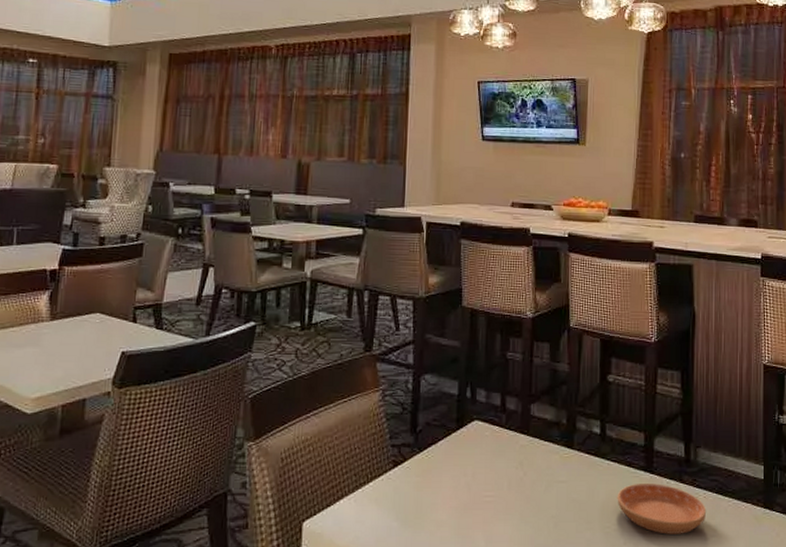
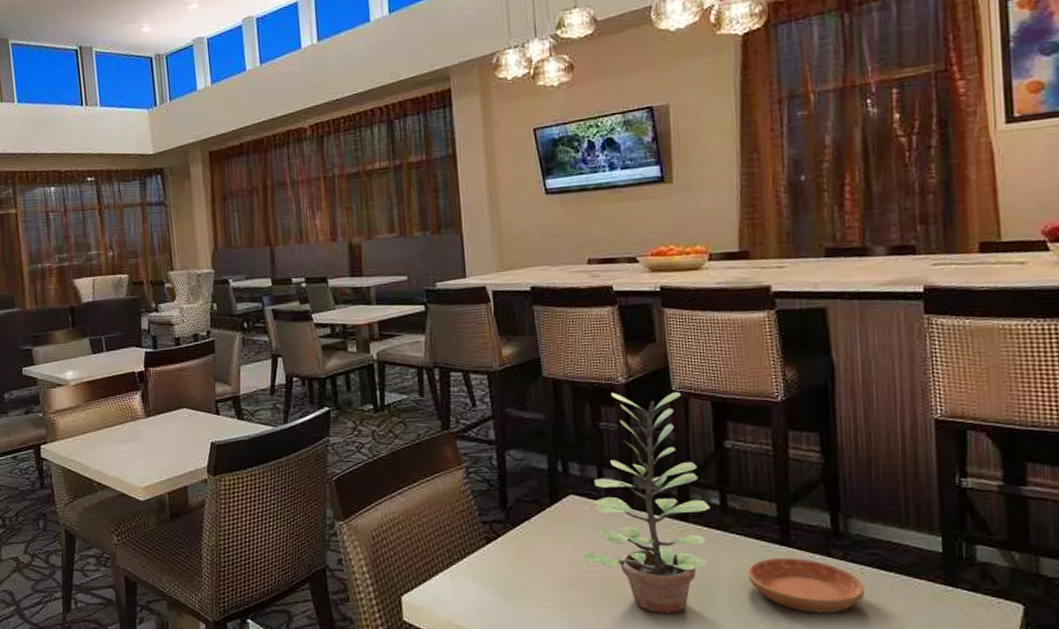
plant: none [480,325,592,537] -> present [583,391,710,613]

